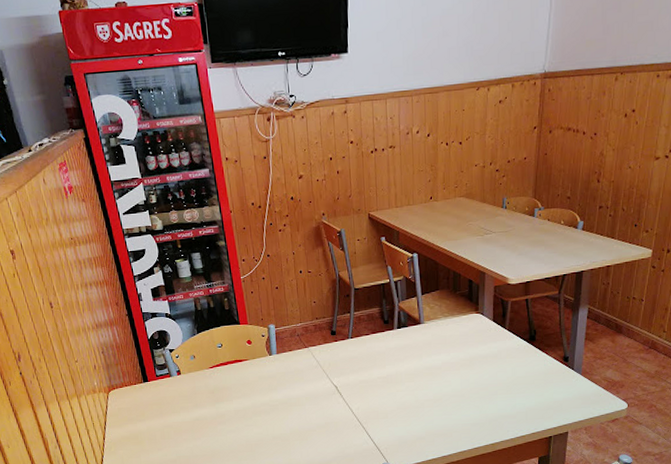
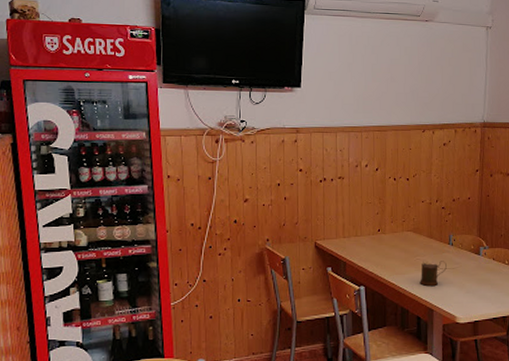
beer mug: none [472,224,499,251] -> present [420,261,447,287]

